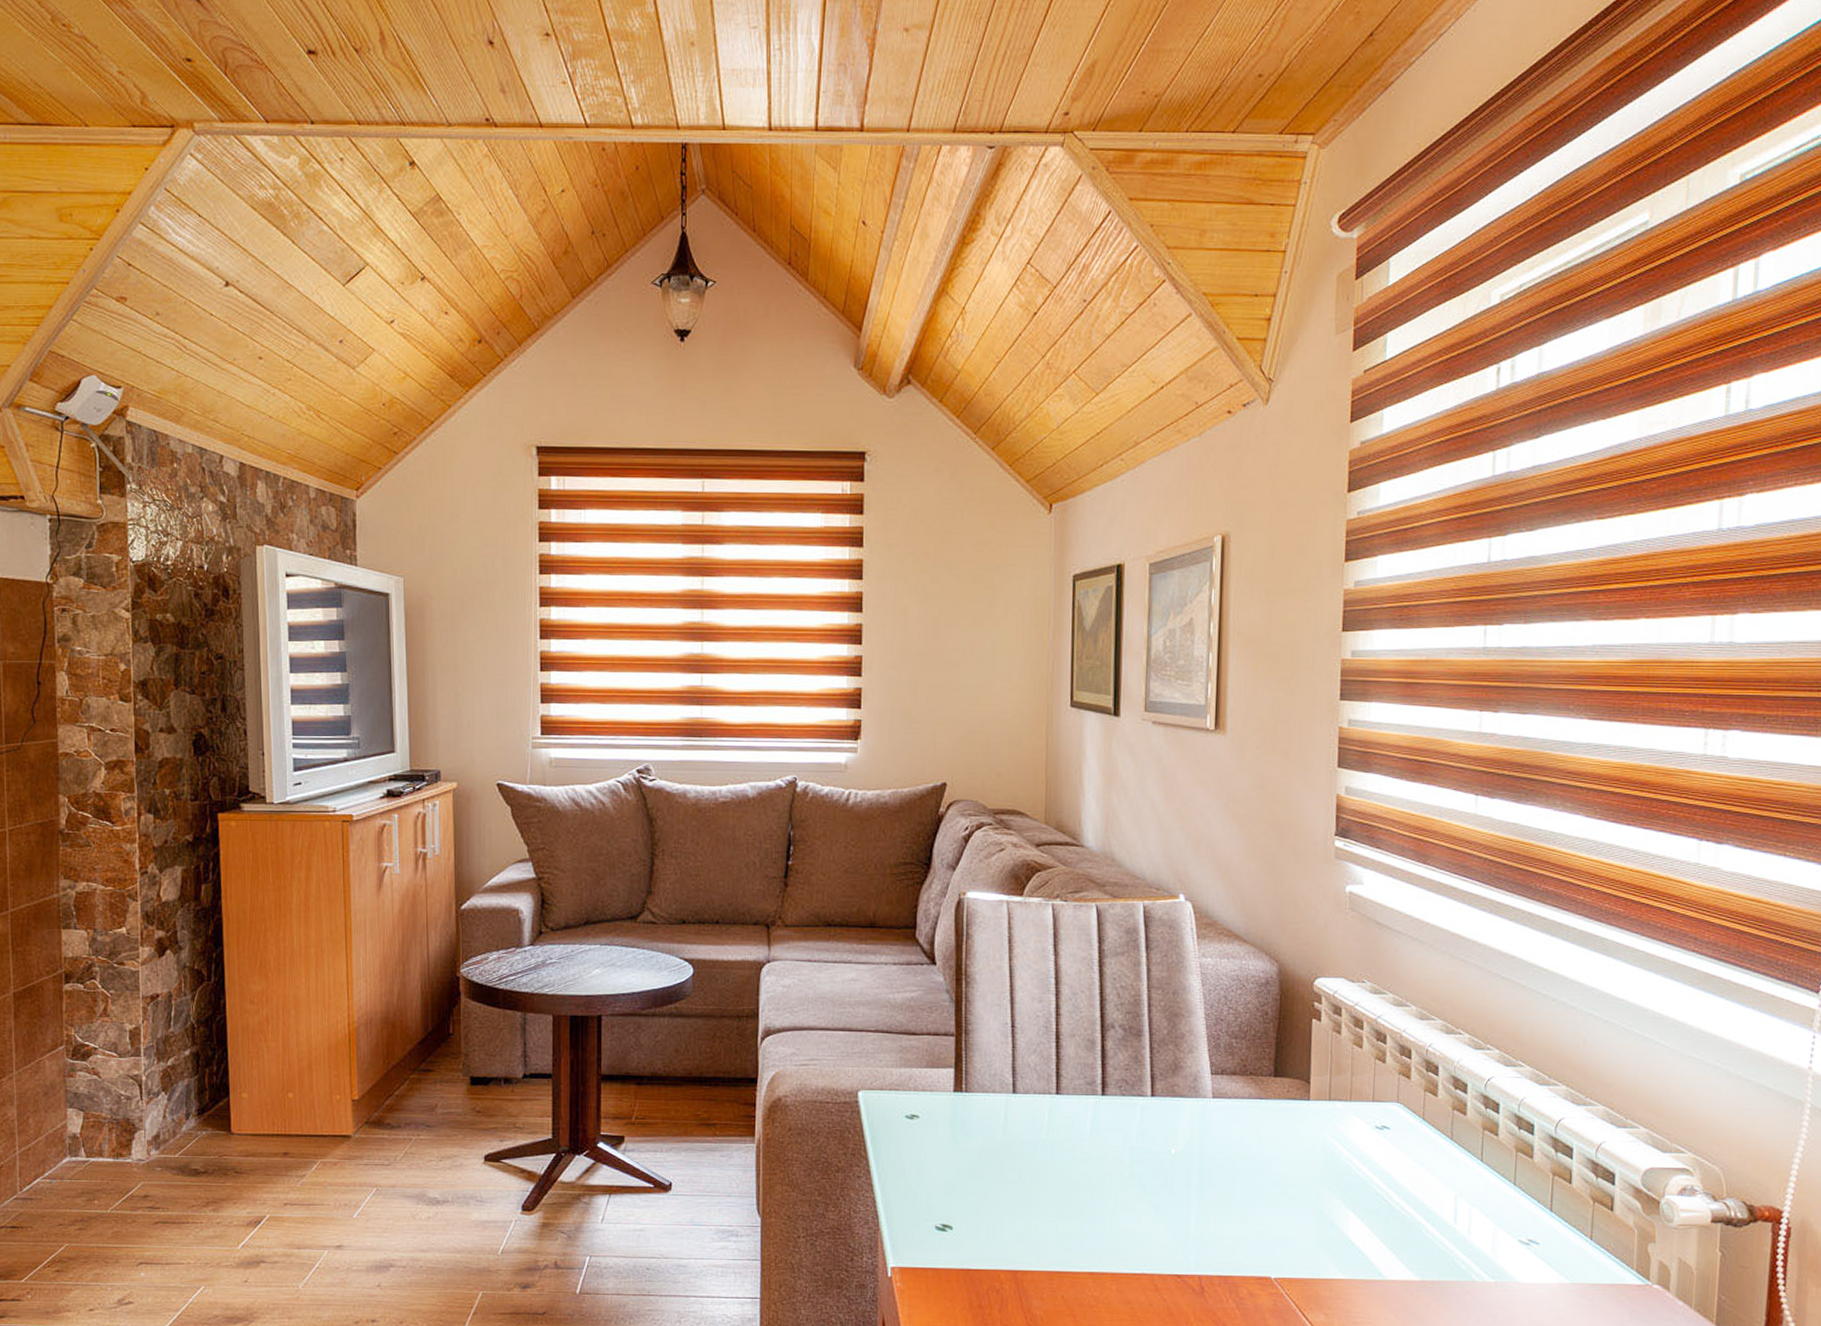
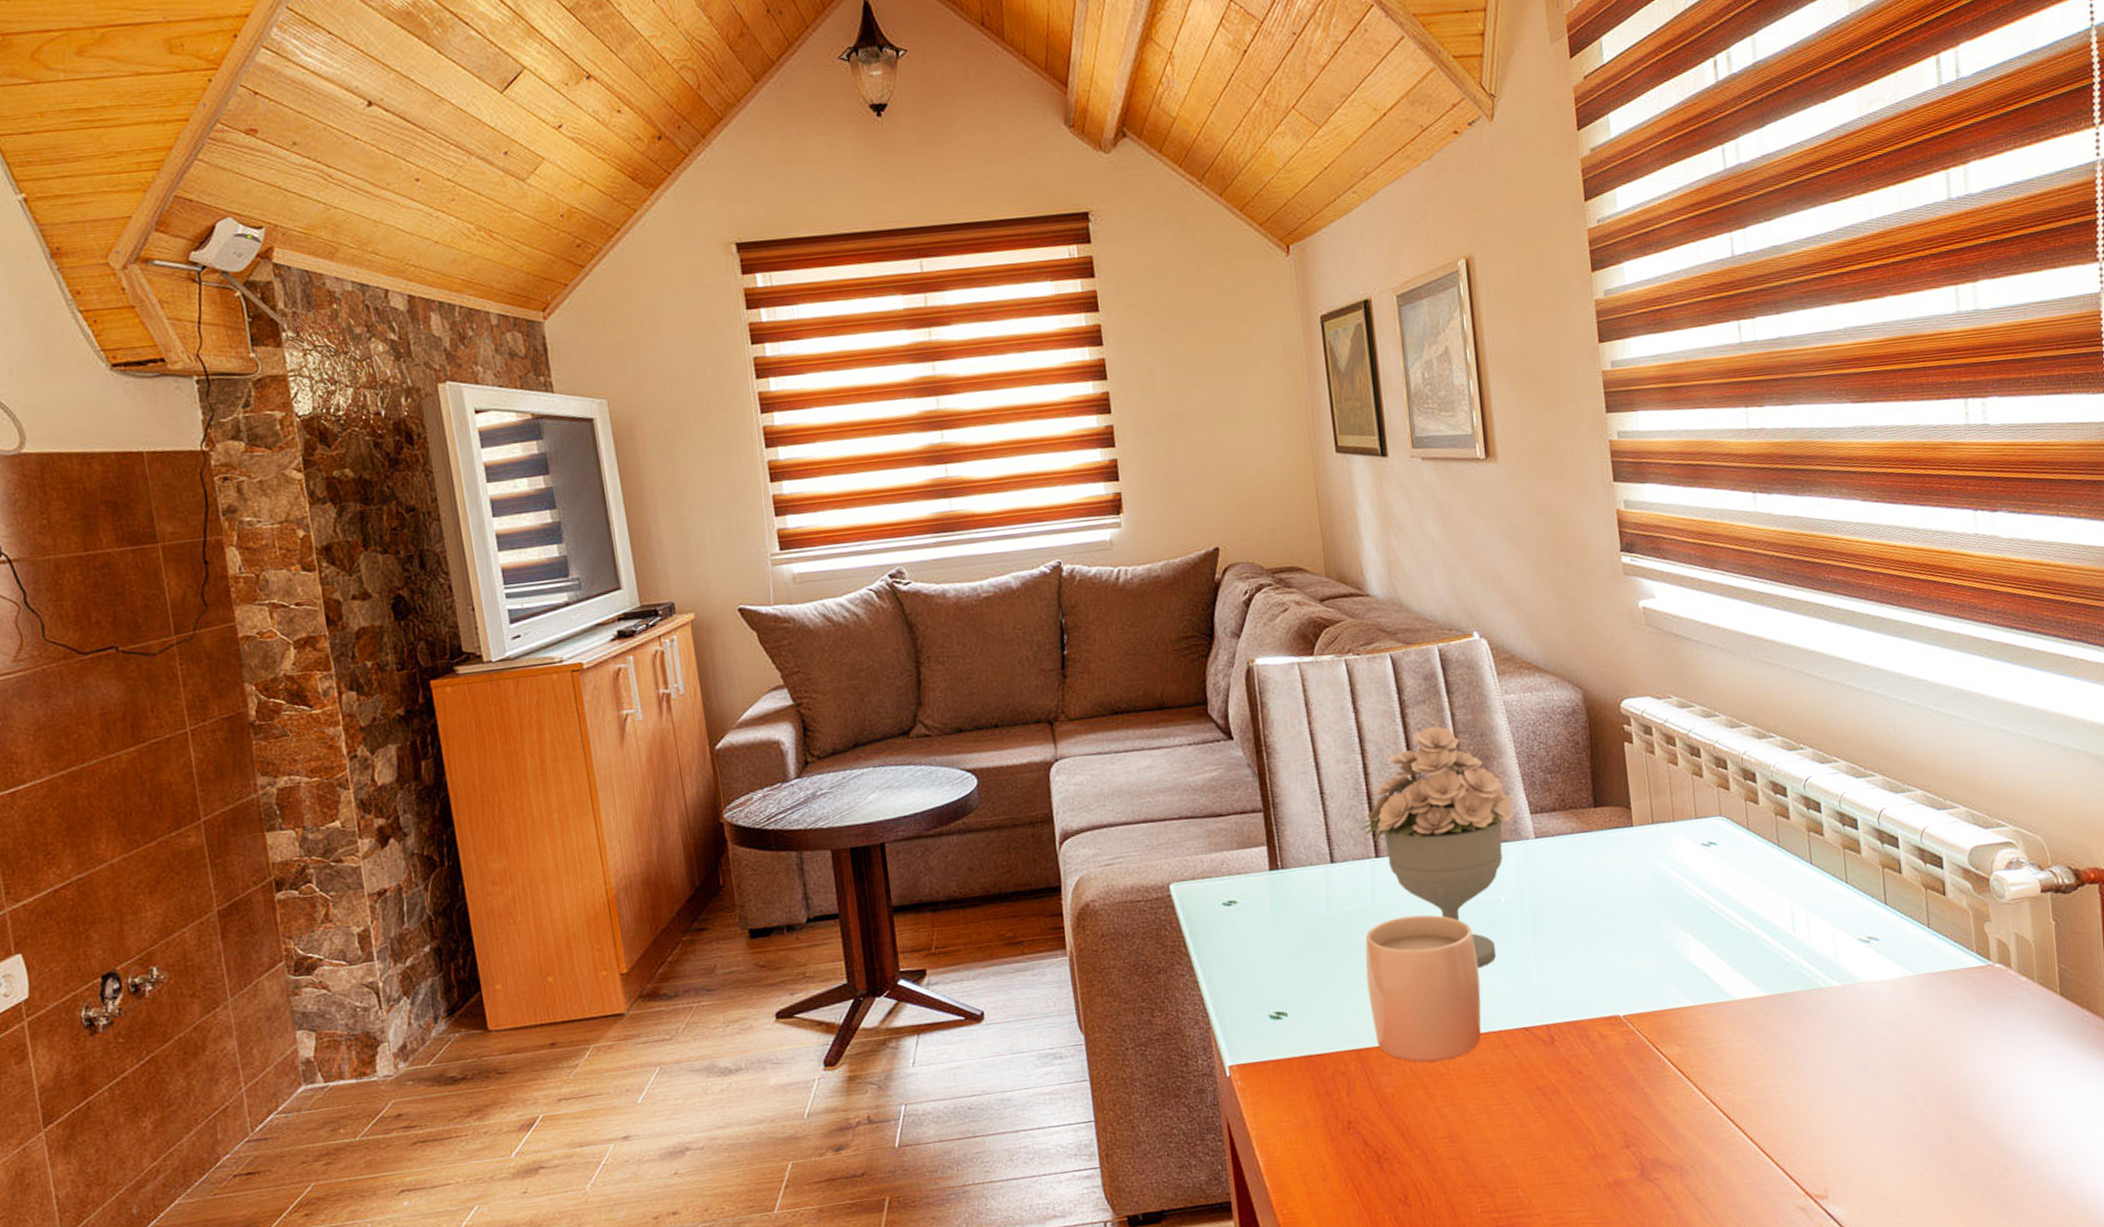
mug: none [1031,1153,1141,1294] -> present [1365,915,1482,1063]
bouquet: none [1044,978,1194,1213] -> present [1359,726,1513,969]

